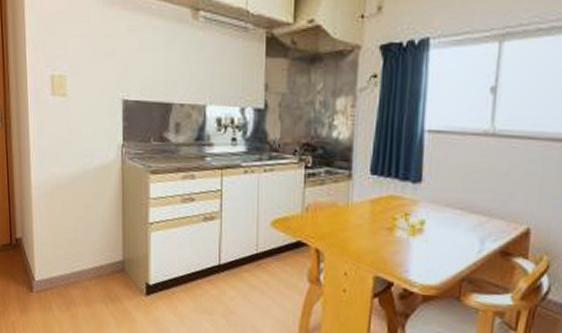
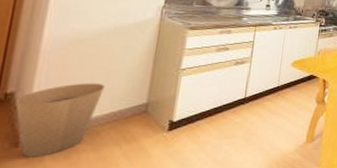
trash can: none [24,232,85,305] -> present [15,83,104,158]

